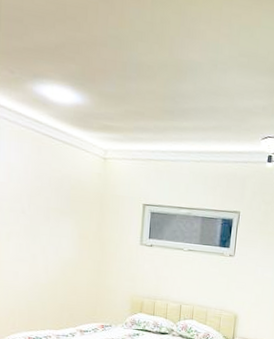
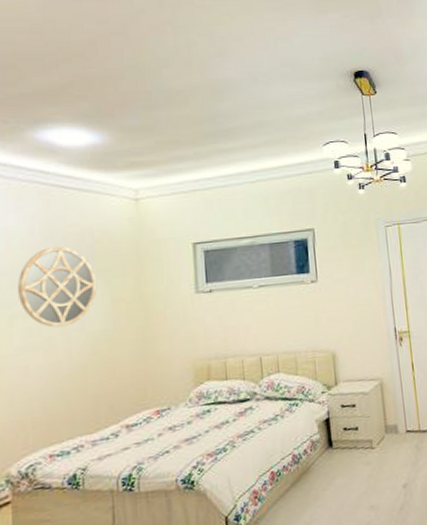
home mirror: none [13,185,70,249] -> present [17,246,97,328]

